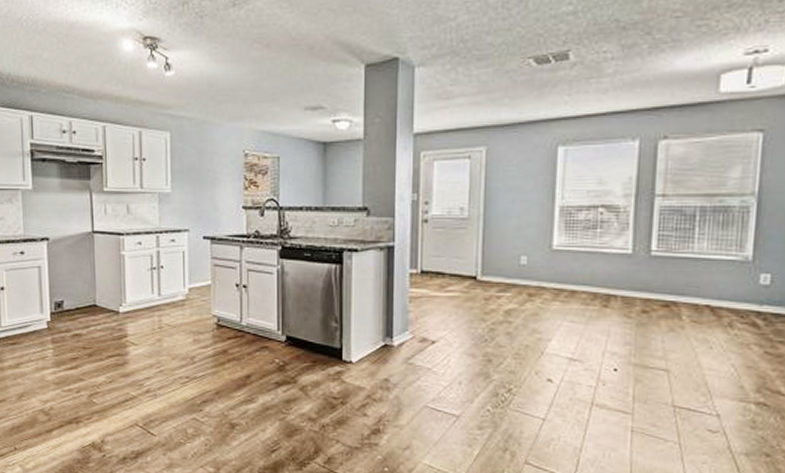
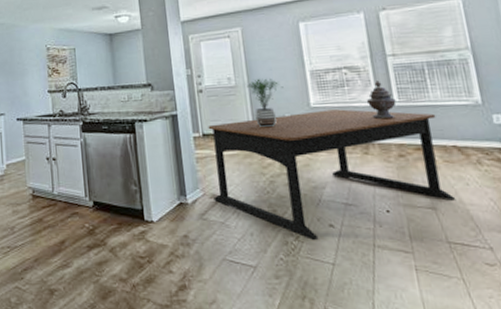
dining table: none [423,254,695,393] -> present [208,109,456,240]
potted plant: none [482,211,525,270] -> present [247,78,284,128]
decorative urn: none [618,225,654,270] -> present [366,81,396,120]

